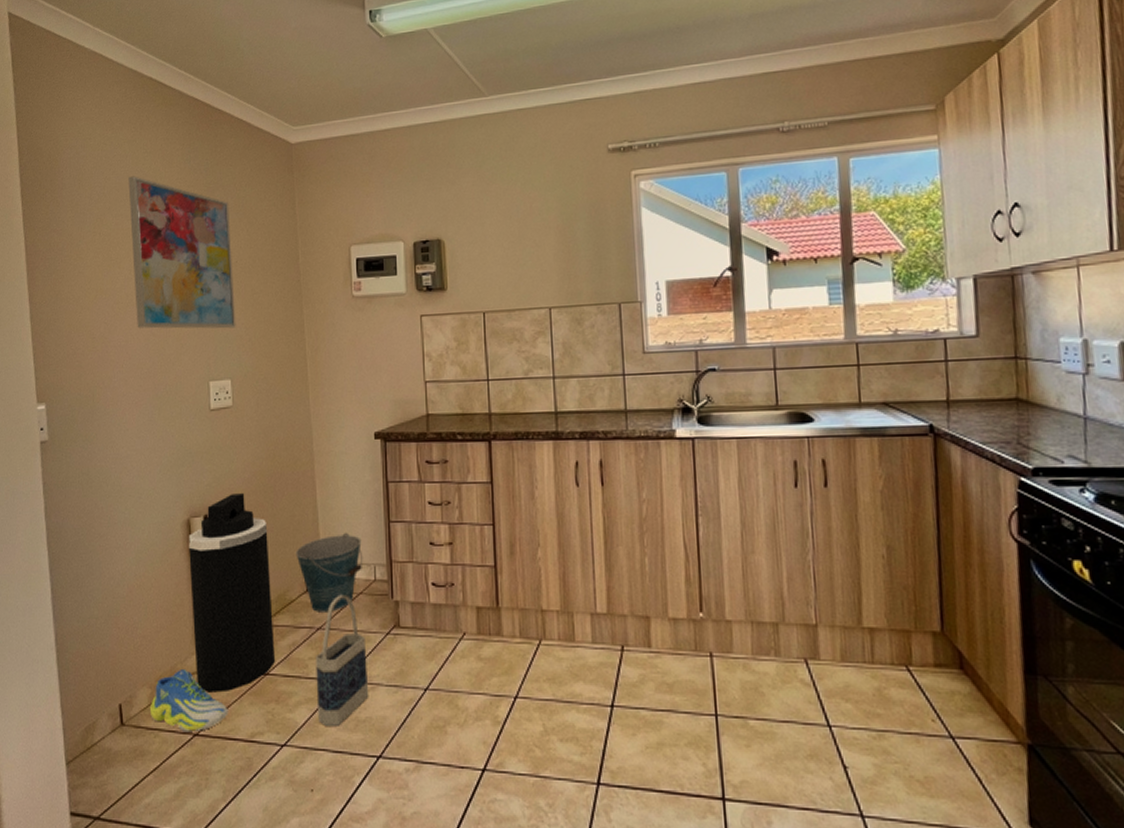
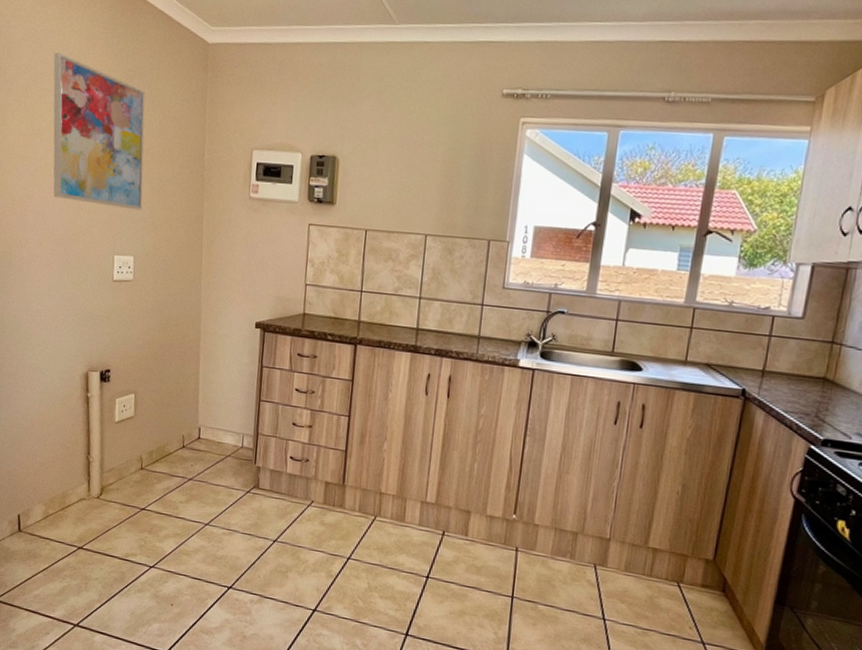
sneaker: present [149,668,228,733] -> none [43,494,109,546]
trash can: present [189,493,275,693] -> none [84,356,155,518]
bucket: present [296,532,364,612] -> none [176,403,234,467]
bag: present [316,594,369,726] -> none [182,454,229,559]

